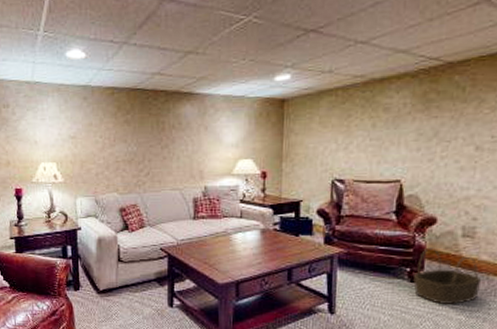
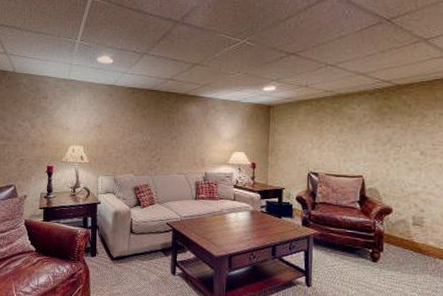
basket: present [413,247,482,304] -> none [375,232,430,282]

